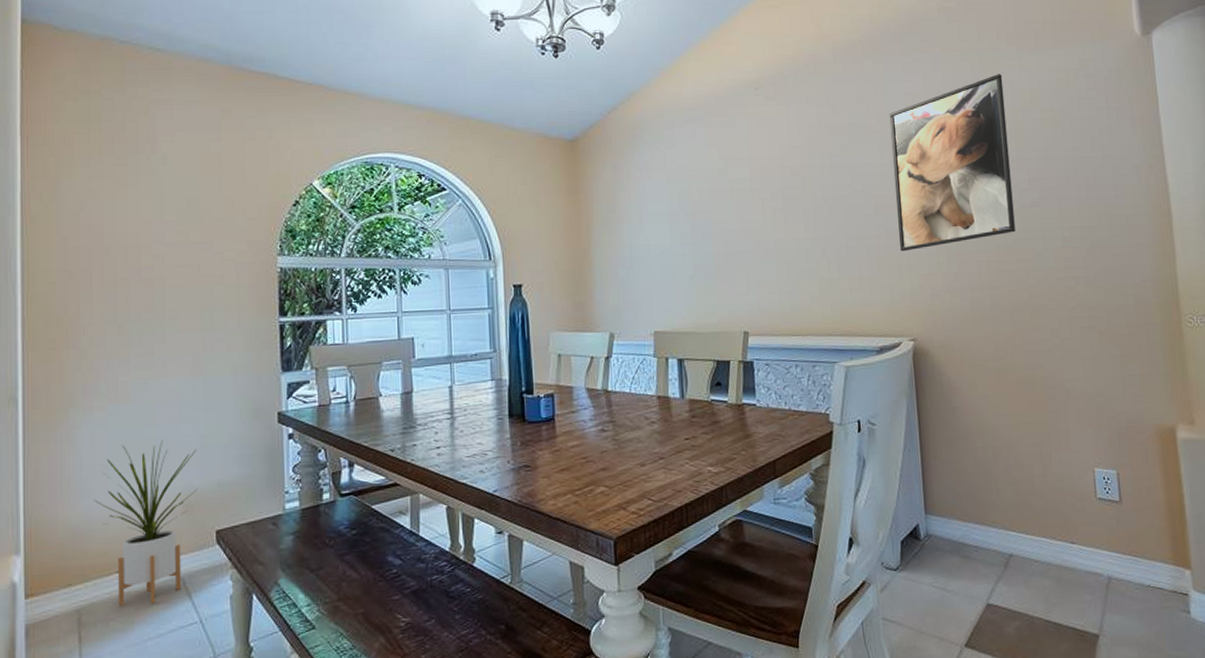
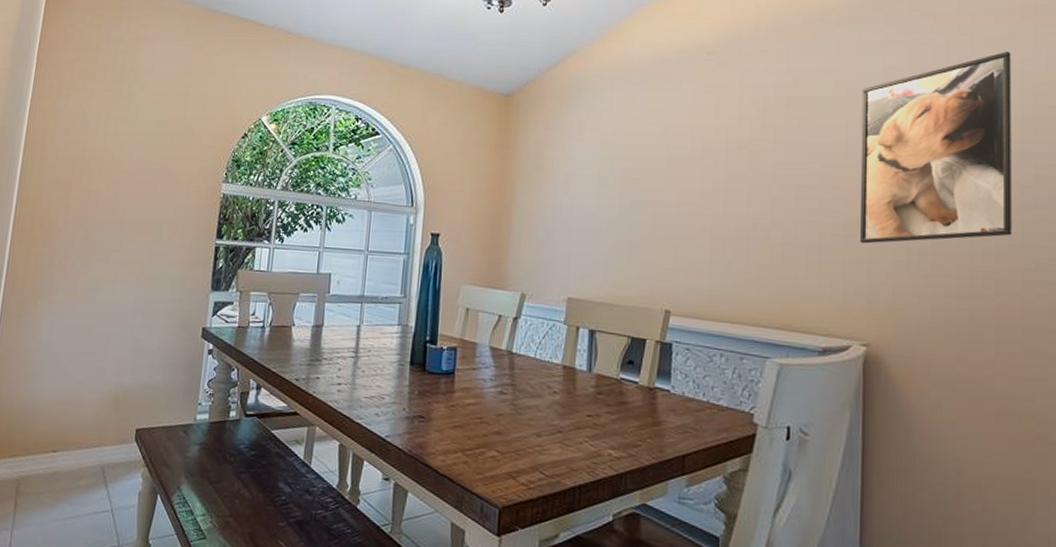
house plant: present [94,439,198,605] -> none [44,337,132,486]

